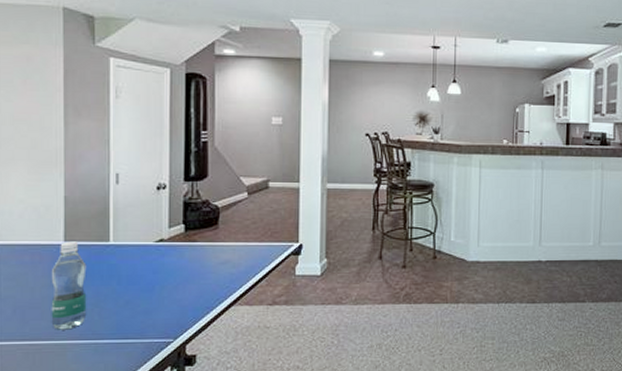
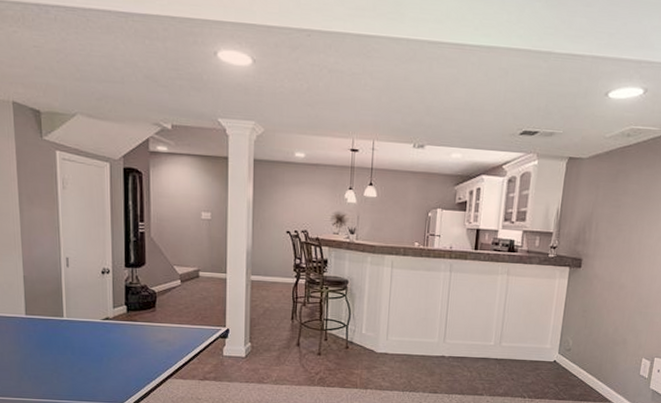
bottle: present [51,241,87,330] -> none [16,315,48,390]

